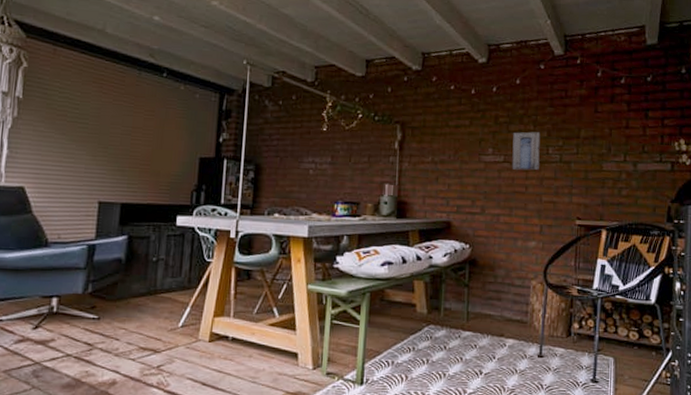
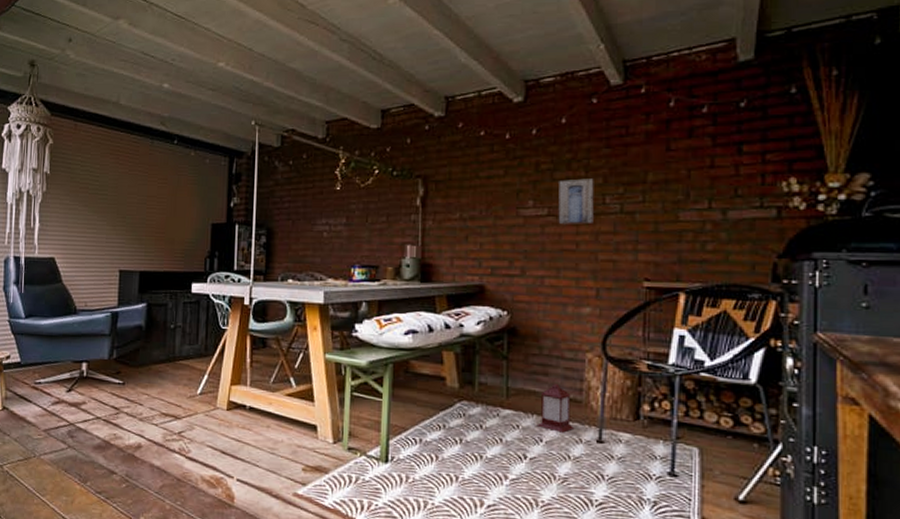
lantern: none [491,303,521,350] -> present [536,378,575,433]

